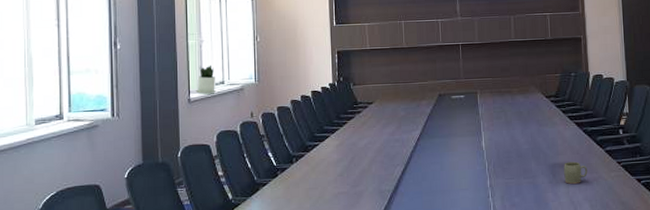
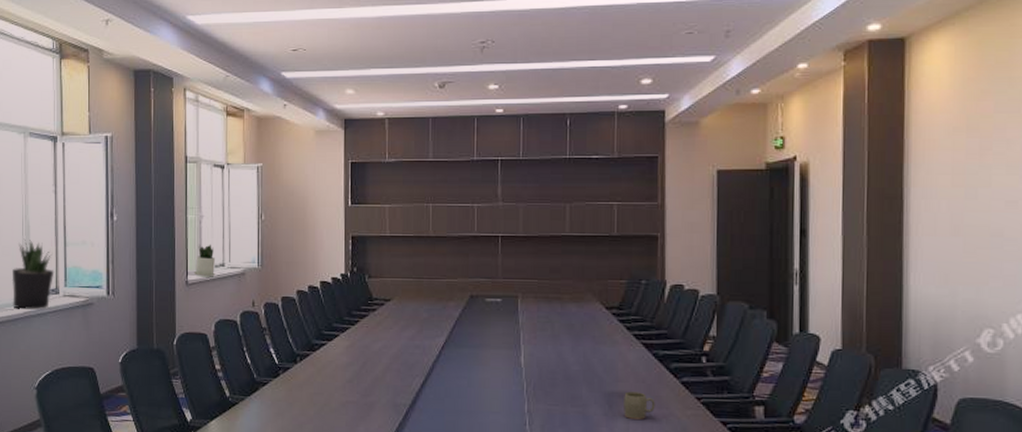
planter: none [13,70,58,137] -> present [11,238,55,310]

